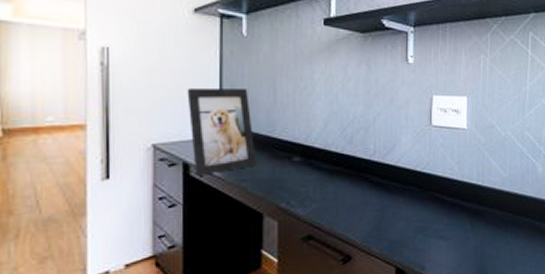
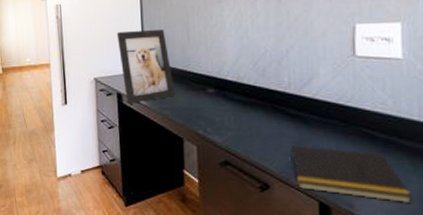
notepad: none [372,213,470,260] -> present [290,146,413,204]

